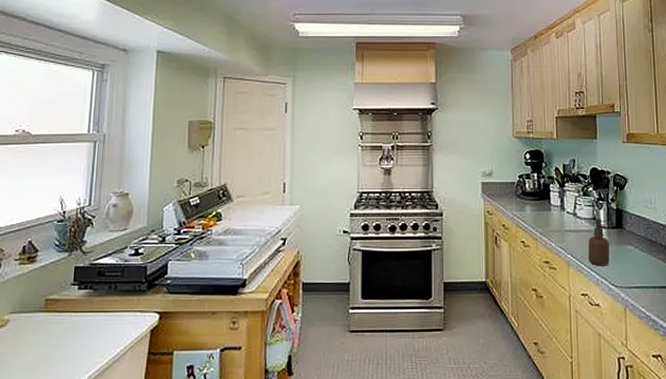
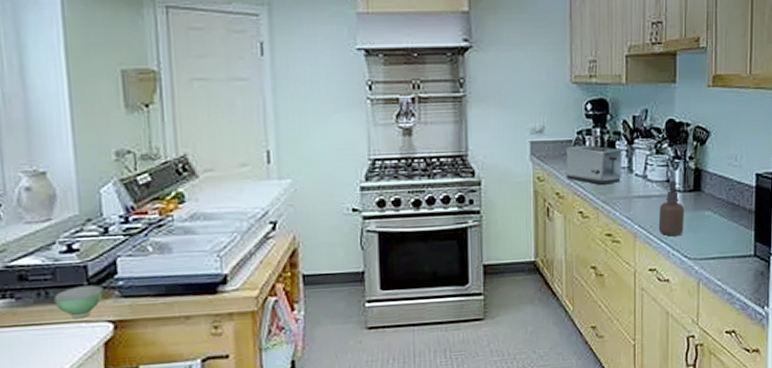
bowl: none [119,282,157,308] -> present [52,285,105,318]
toaster: none [510,186,556,220] -> present [565,145,622,185]

